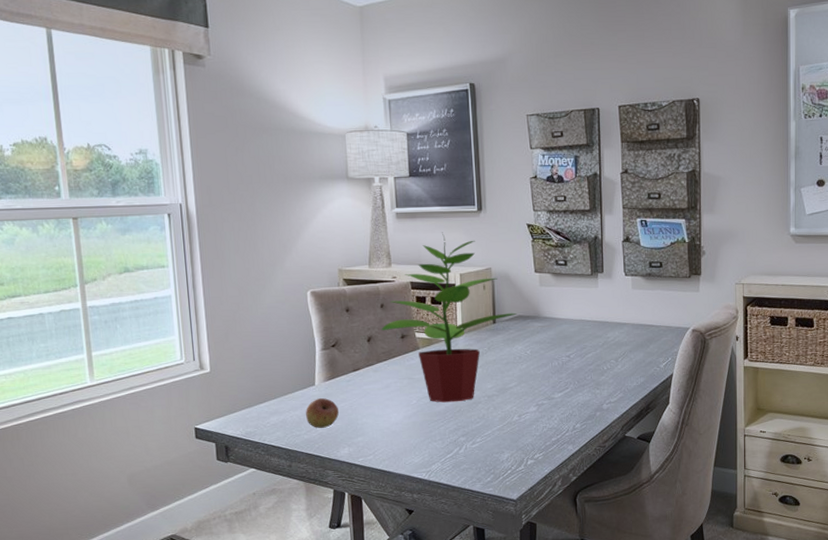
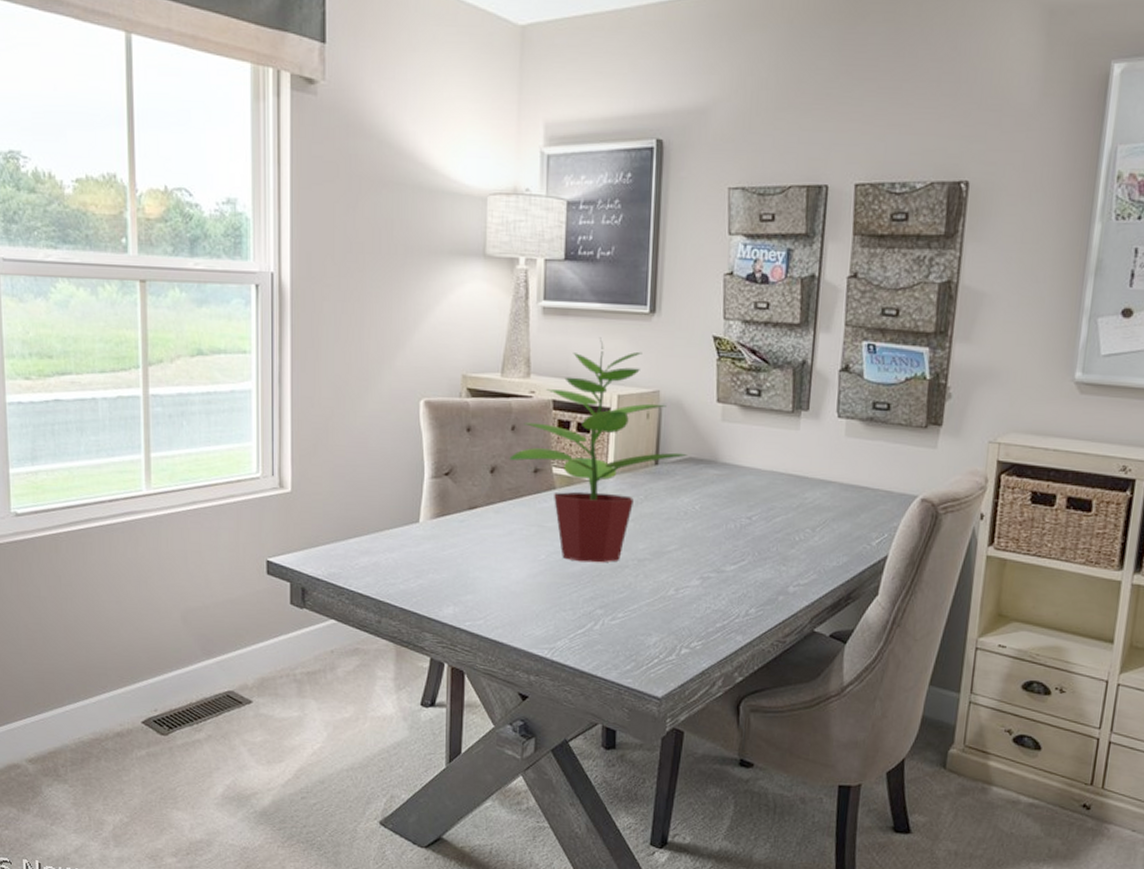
fruit: present [306,398,339,428] -> none [405,540,446,578]

